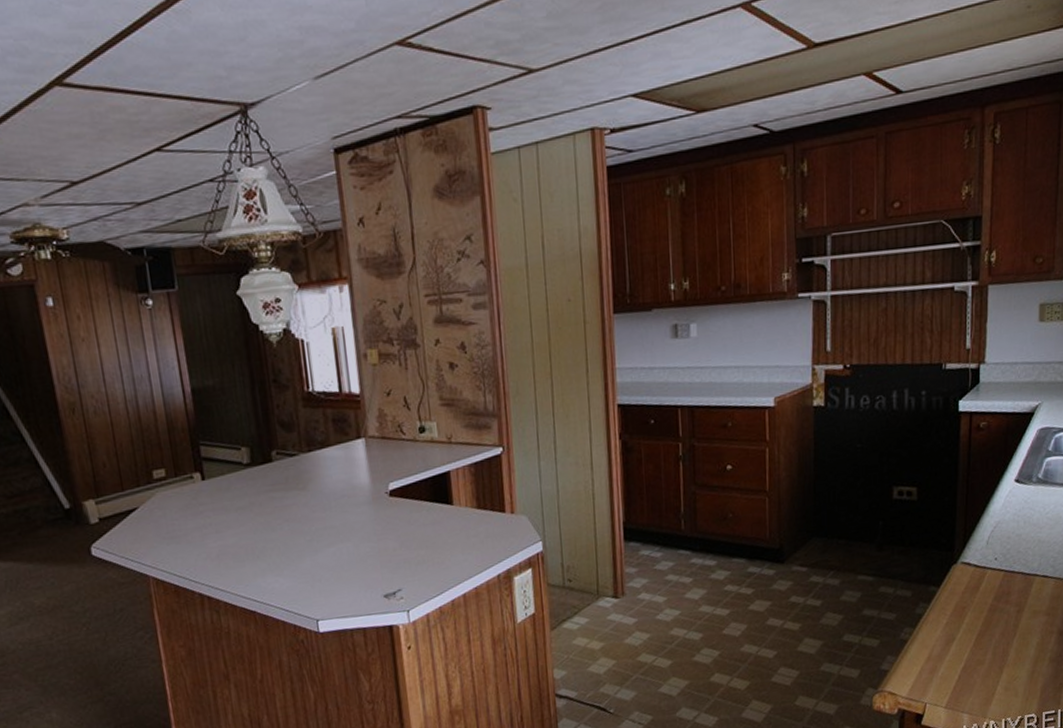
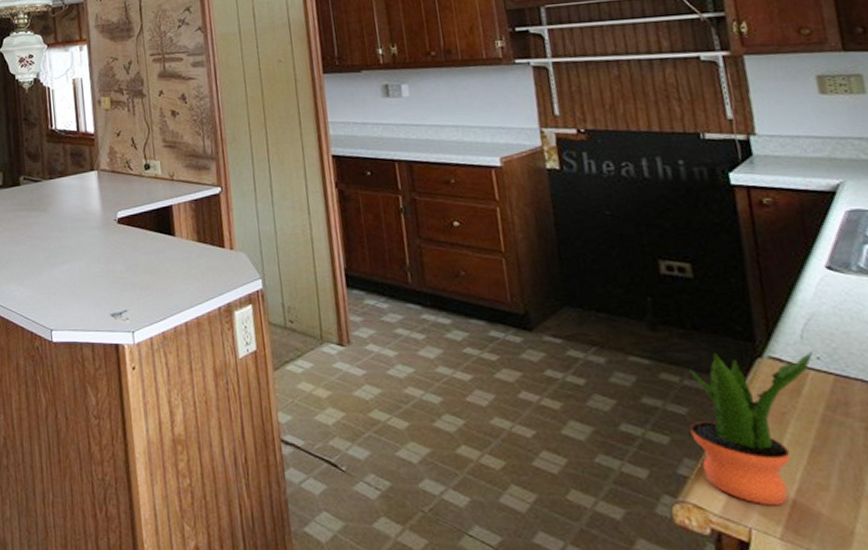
potted plant: none [895,553,993,684] -> present [687,350,814,506]

